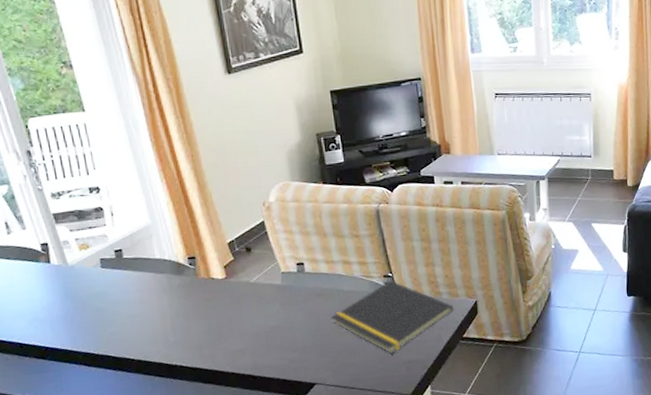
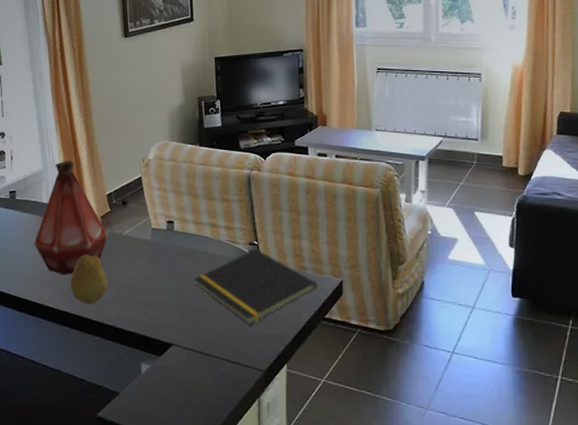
bottle: none [151,211,234,331] -> present [34,161,108,275]
fruit: none [198,293,241,357] -> present [70,243,108,304]

